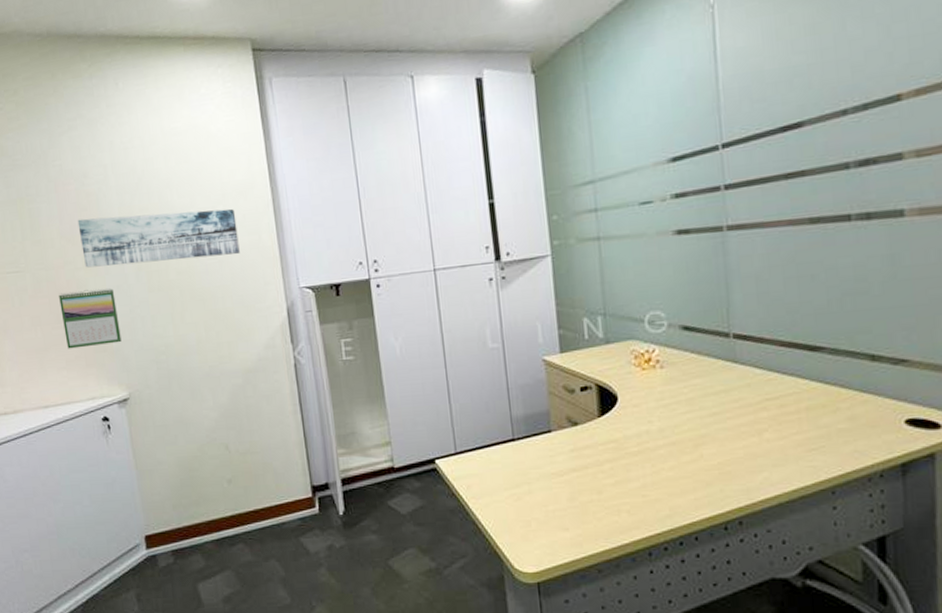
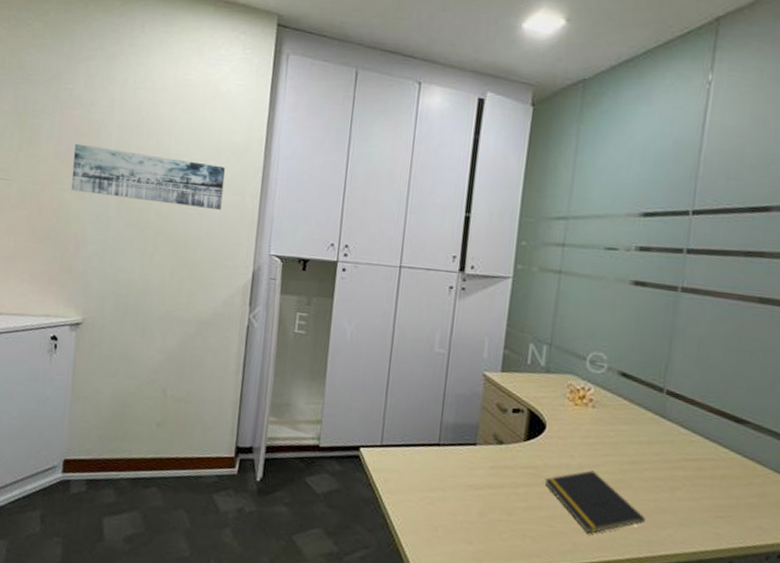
calendar: present [59,287,122,349] -> none [35,208,93,269]
notepad: none [628,431,738,494] -> present [545,470,645,534]

